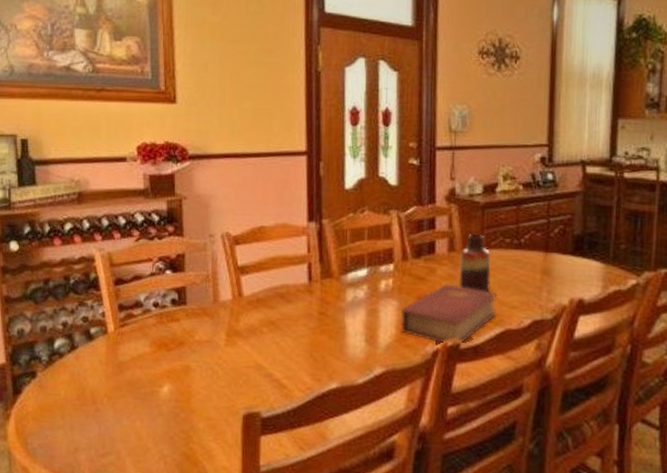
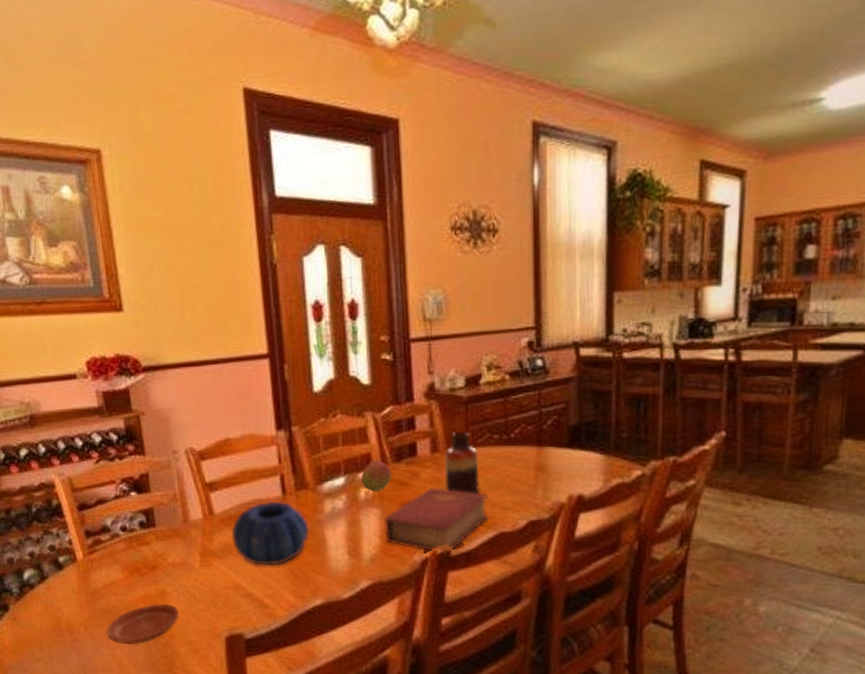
plate: none [129,379,200,418] -> present [106,604,179,645]
decorative bowl: none [257,287,331,349] -> present [231,501,310,566]
fruit: none [382,255,411,284] -> present [360,460,391,491]

